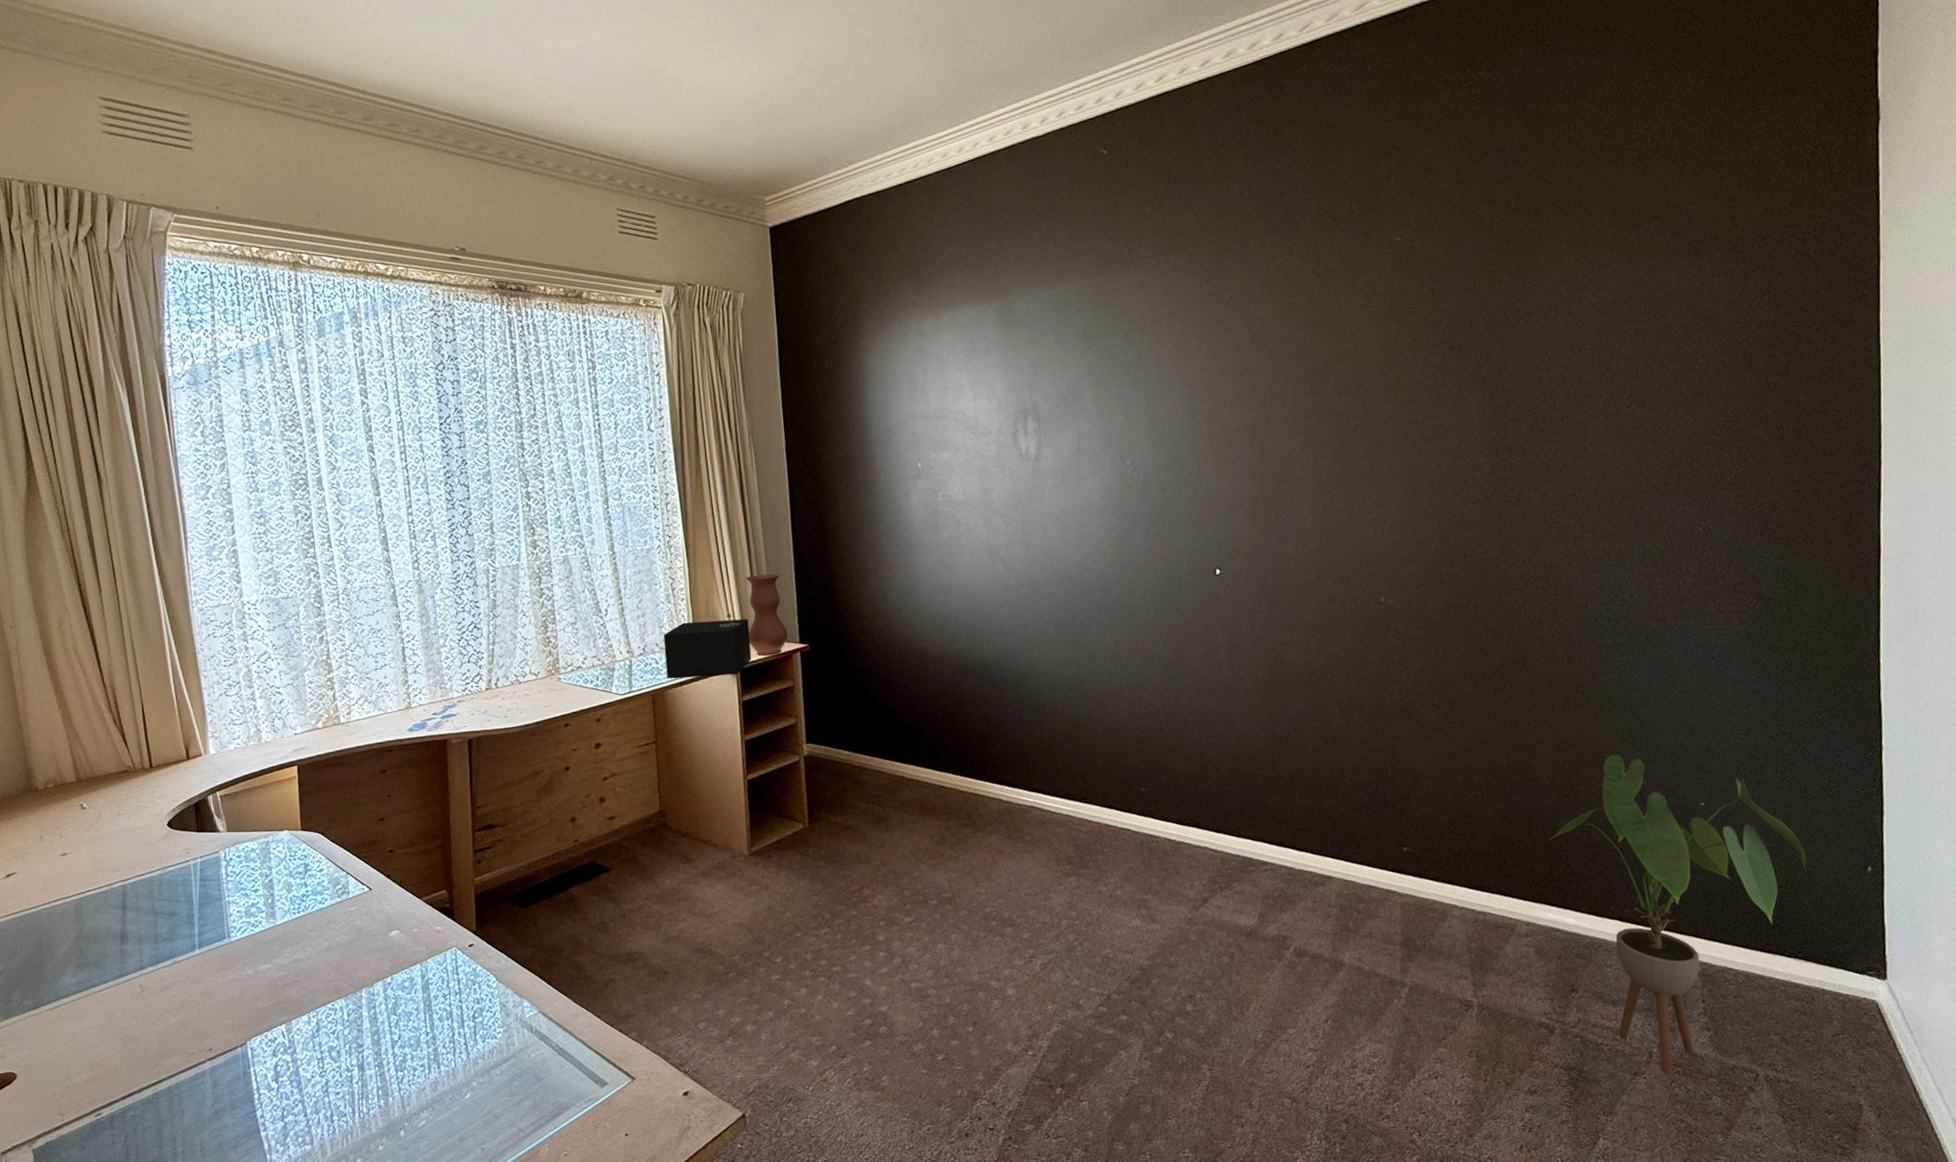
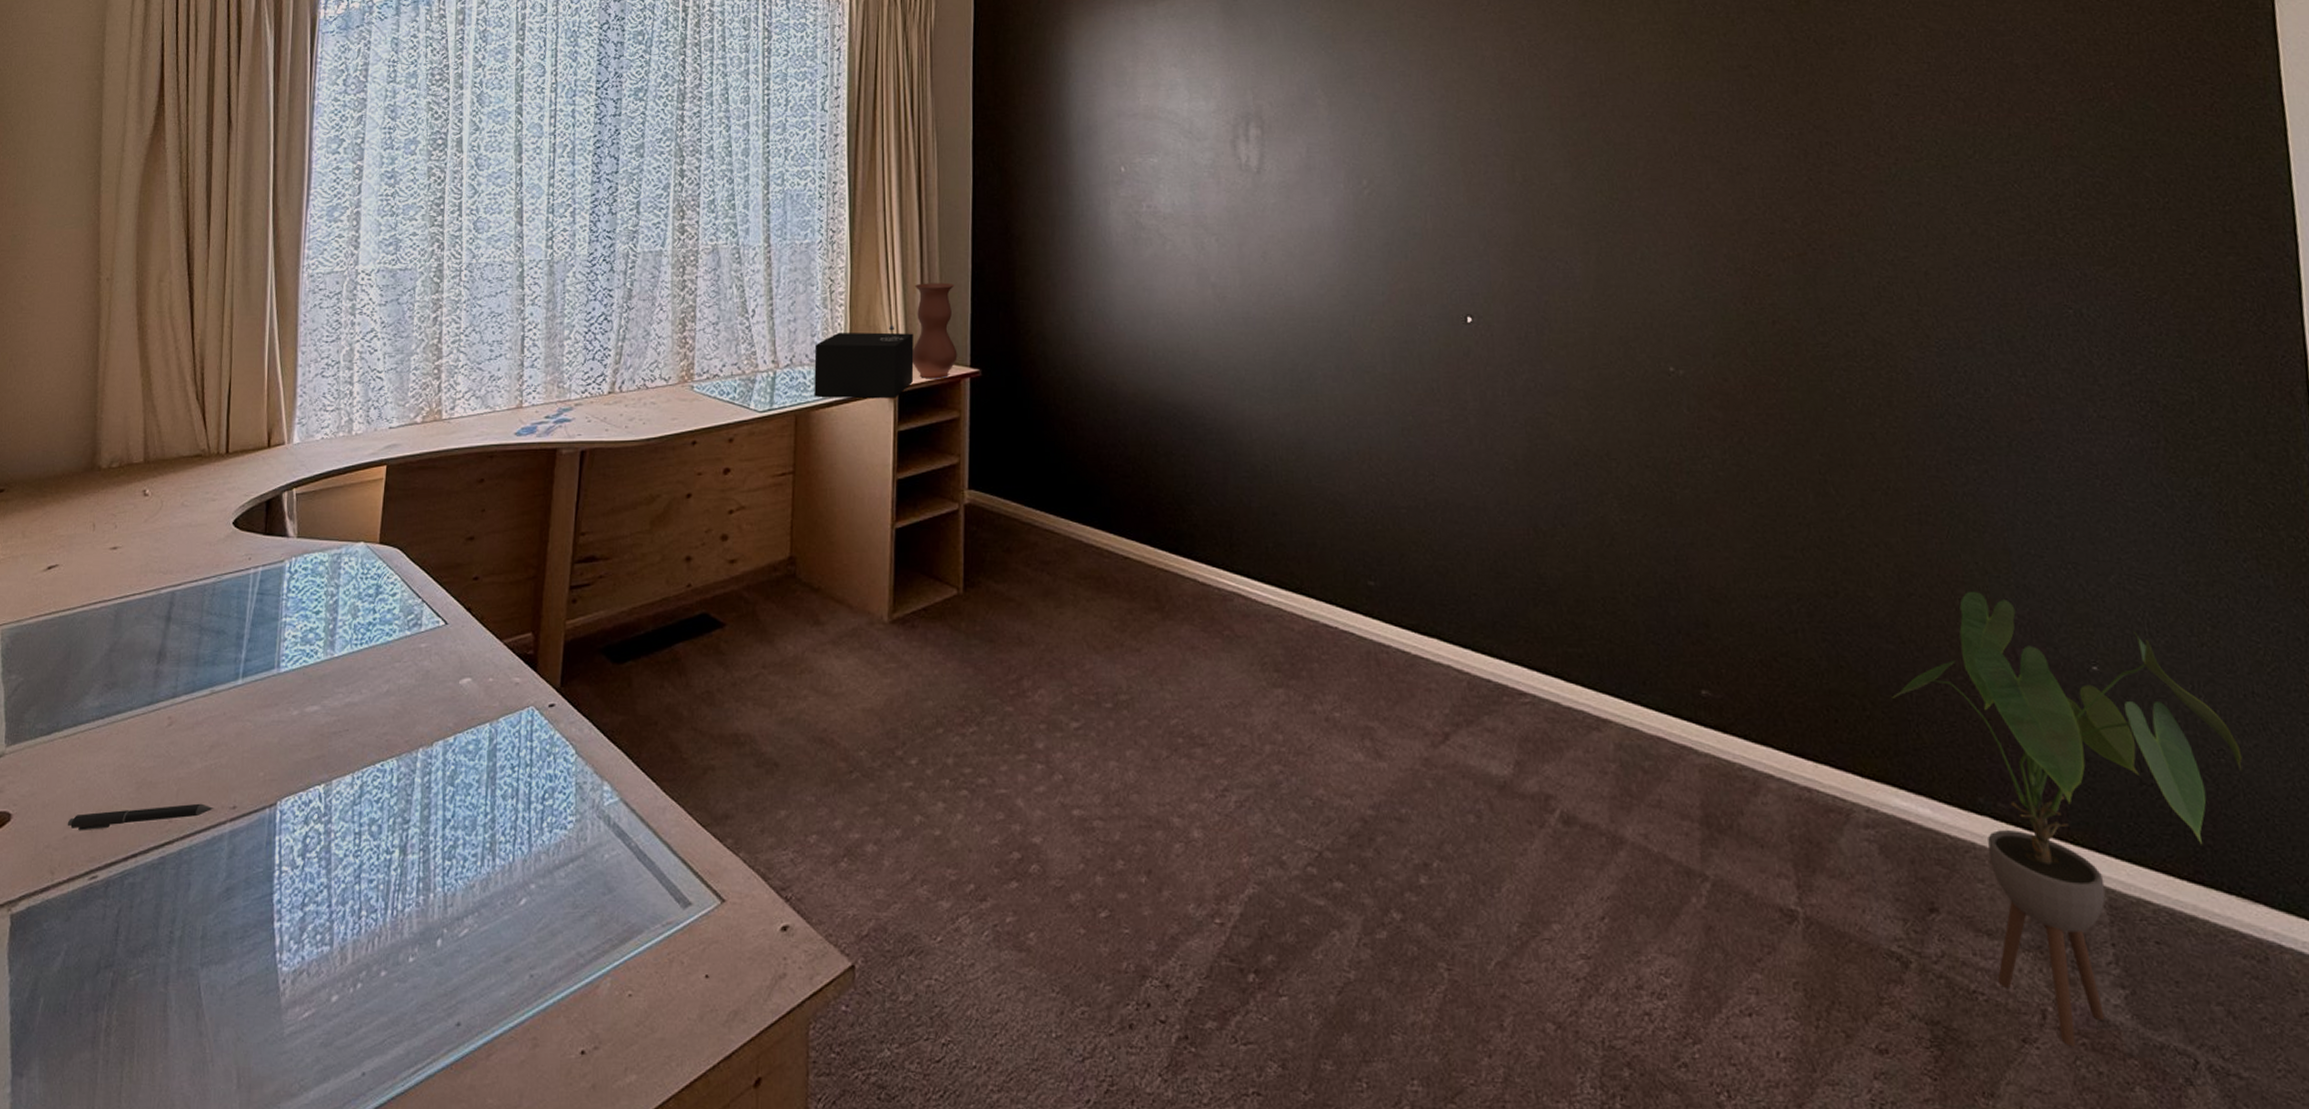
pen: none [67,1049,193,1081] -> present [67,803,214,831]

